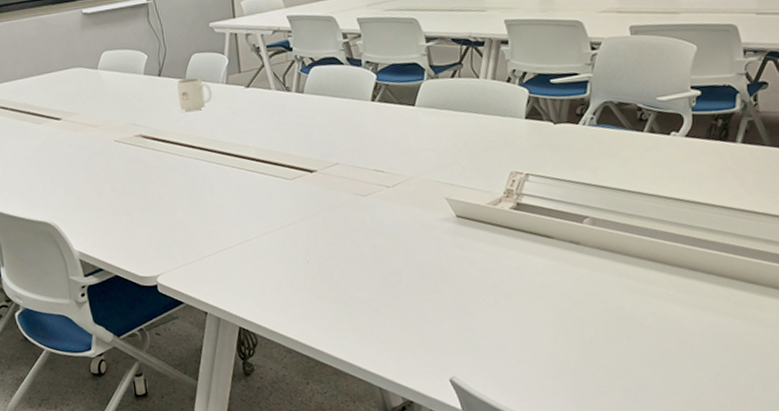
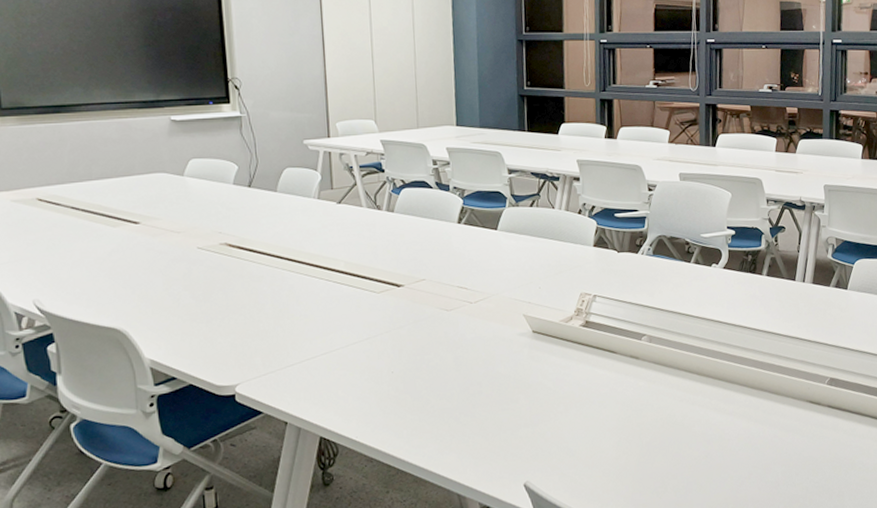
mug: present [176,77,212,112] -> none [267,190,303,223]

